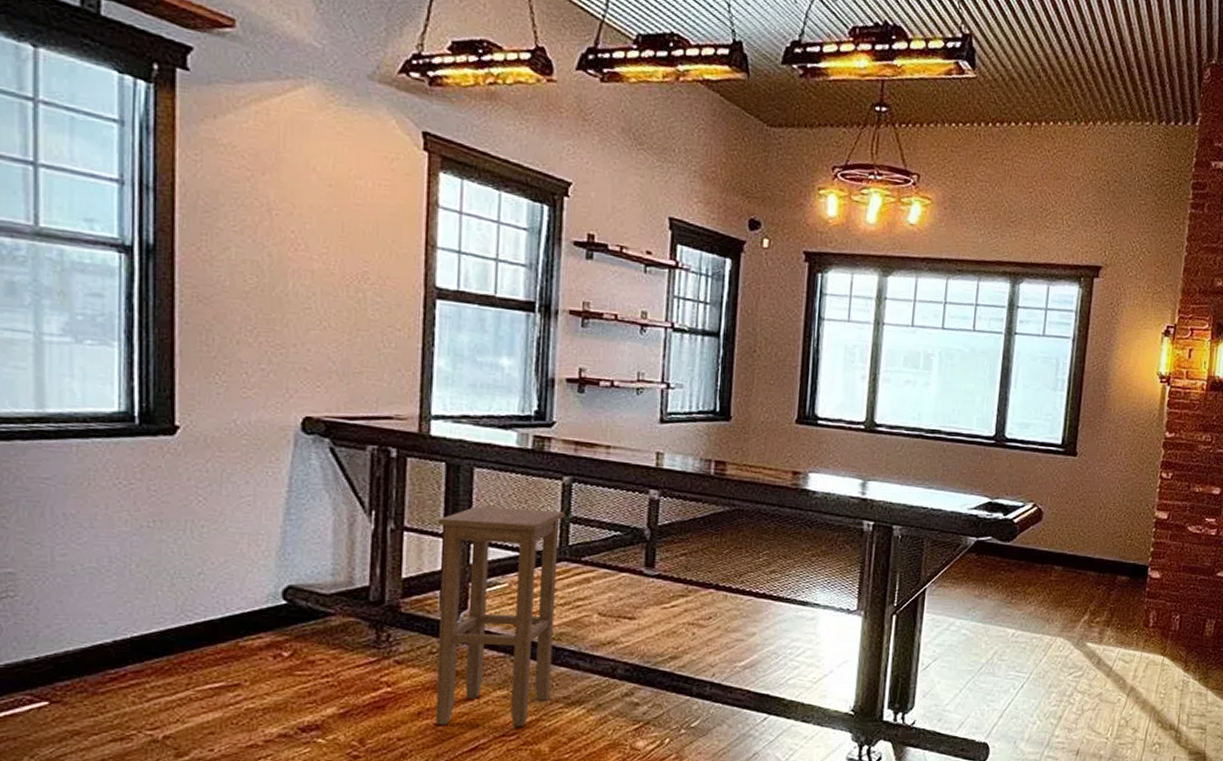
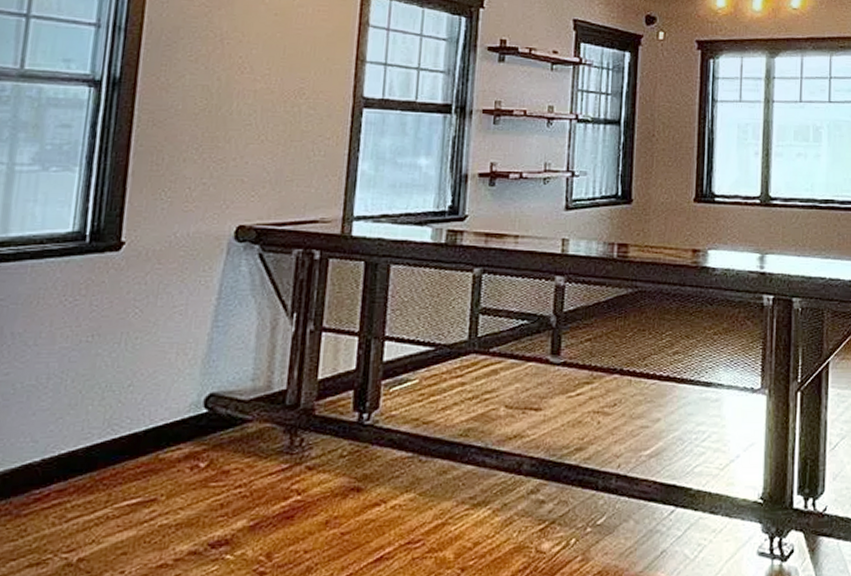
stool: present [435,505,565,727] -> none [342,302,475,534]

